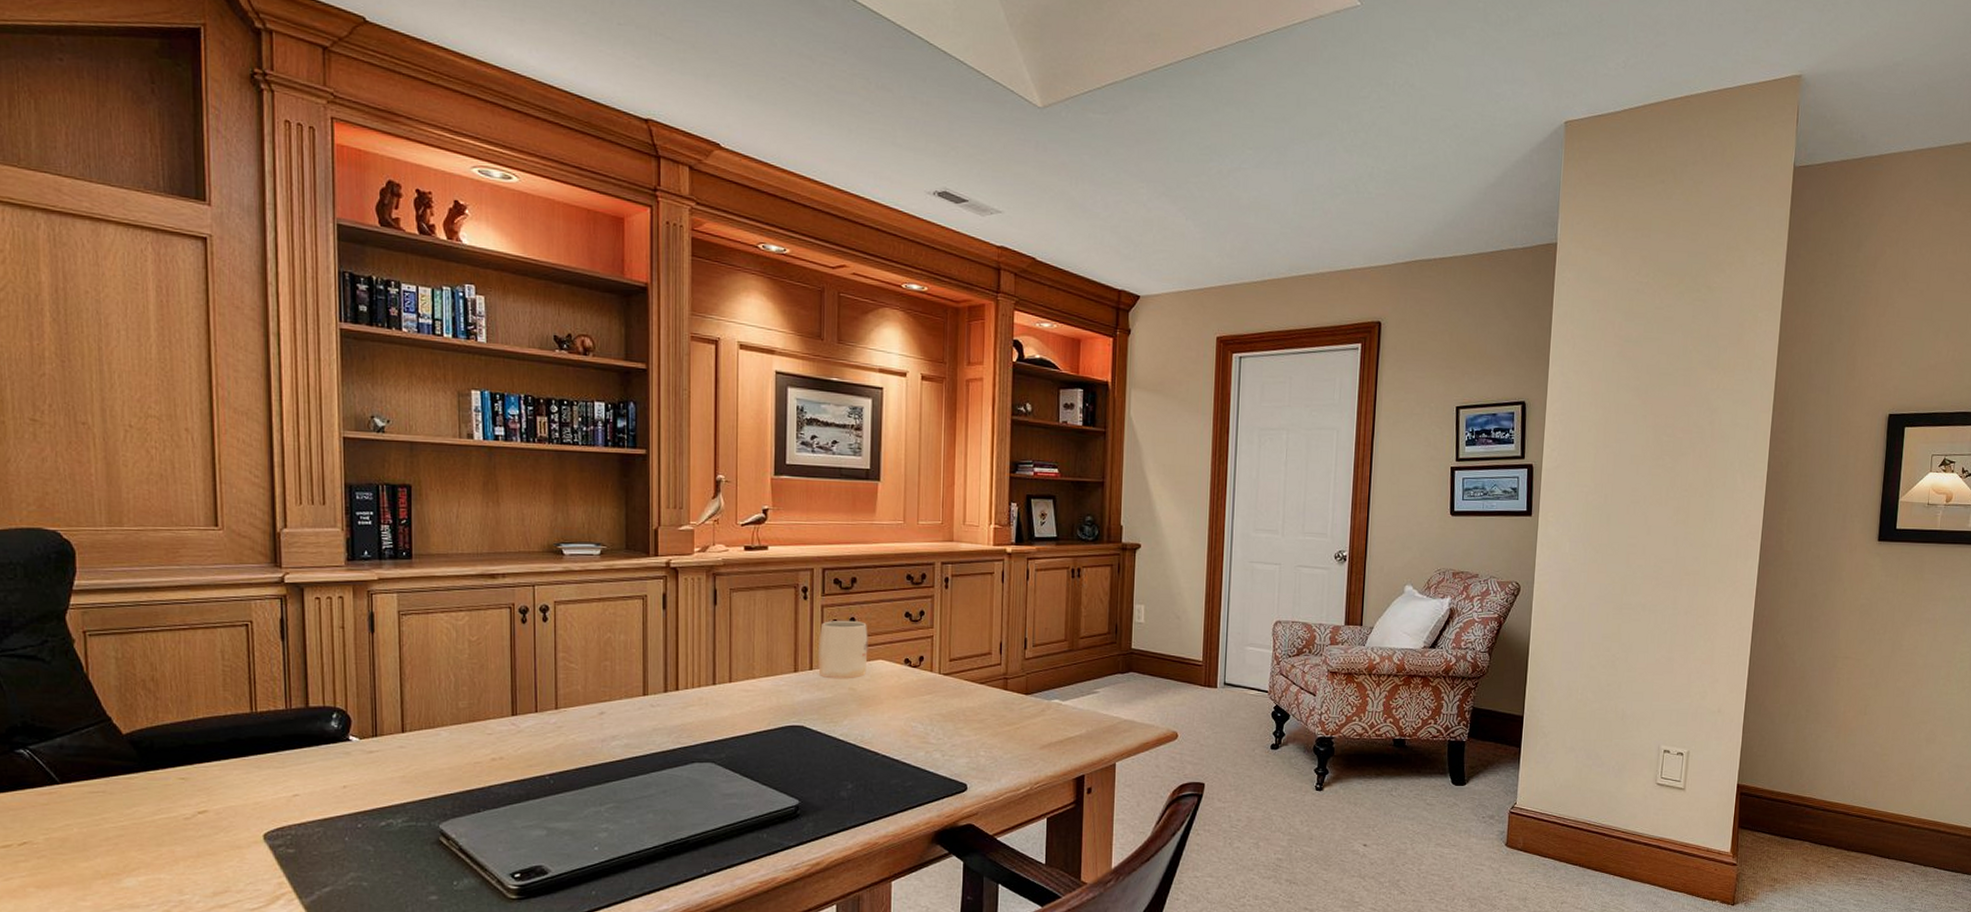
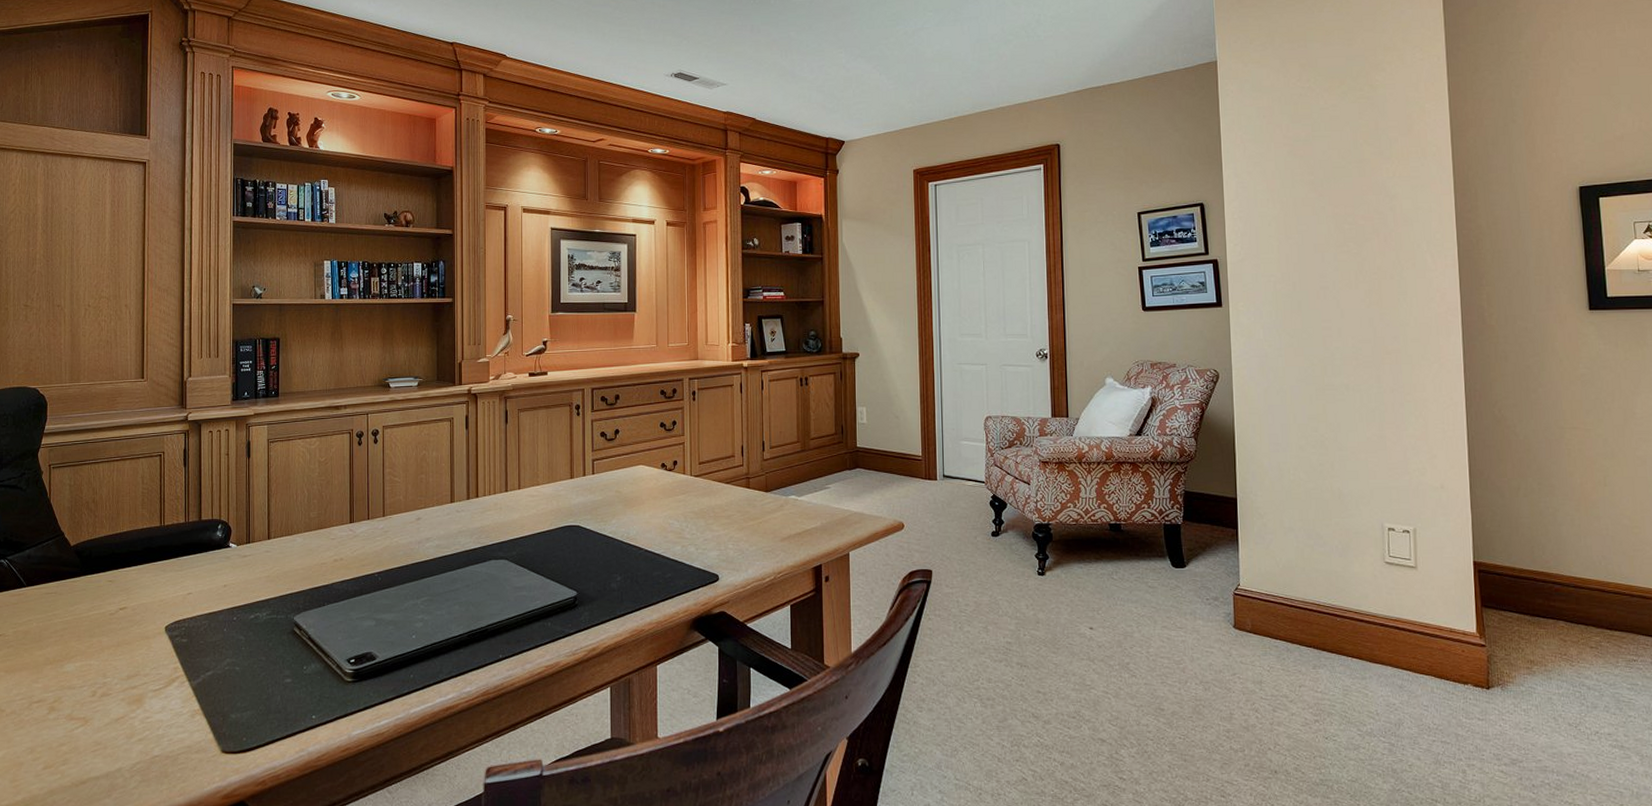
mug: present [818,620,868,679] -> none [590,432,631,484]

